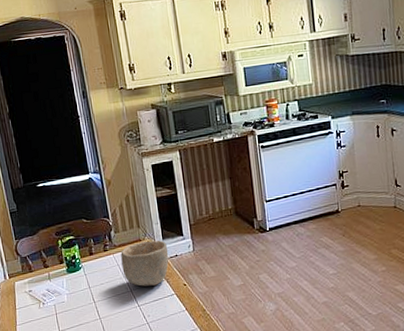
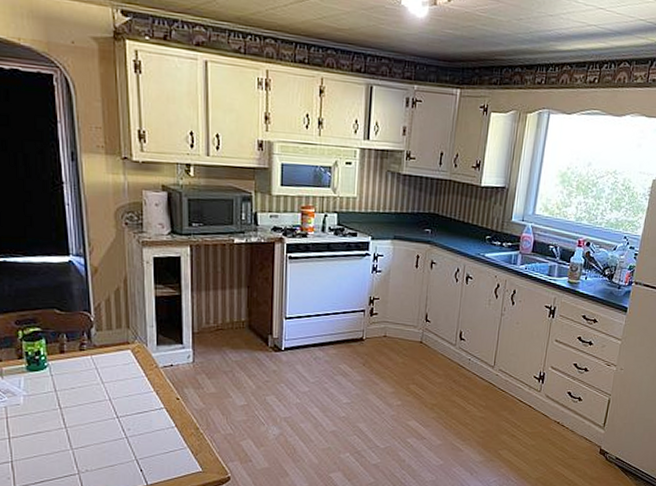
bowl: present [120,240,169,287] -> none [101,344,162,396]

